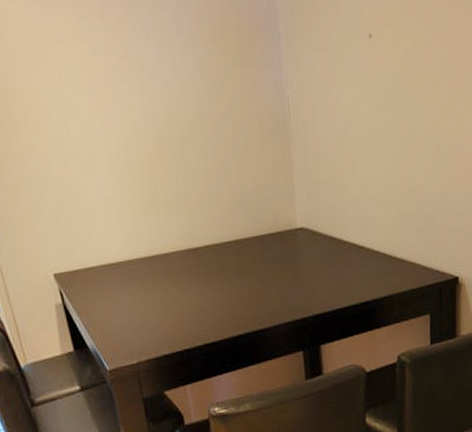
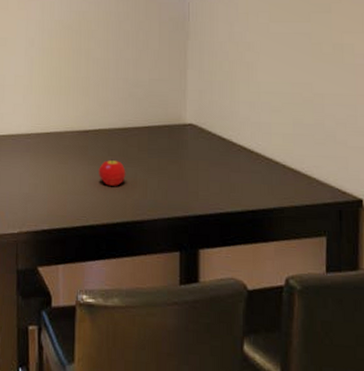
fruit: none [213,274,243,301] -> present [99,159,126,186]

